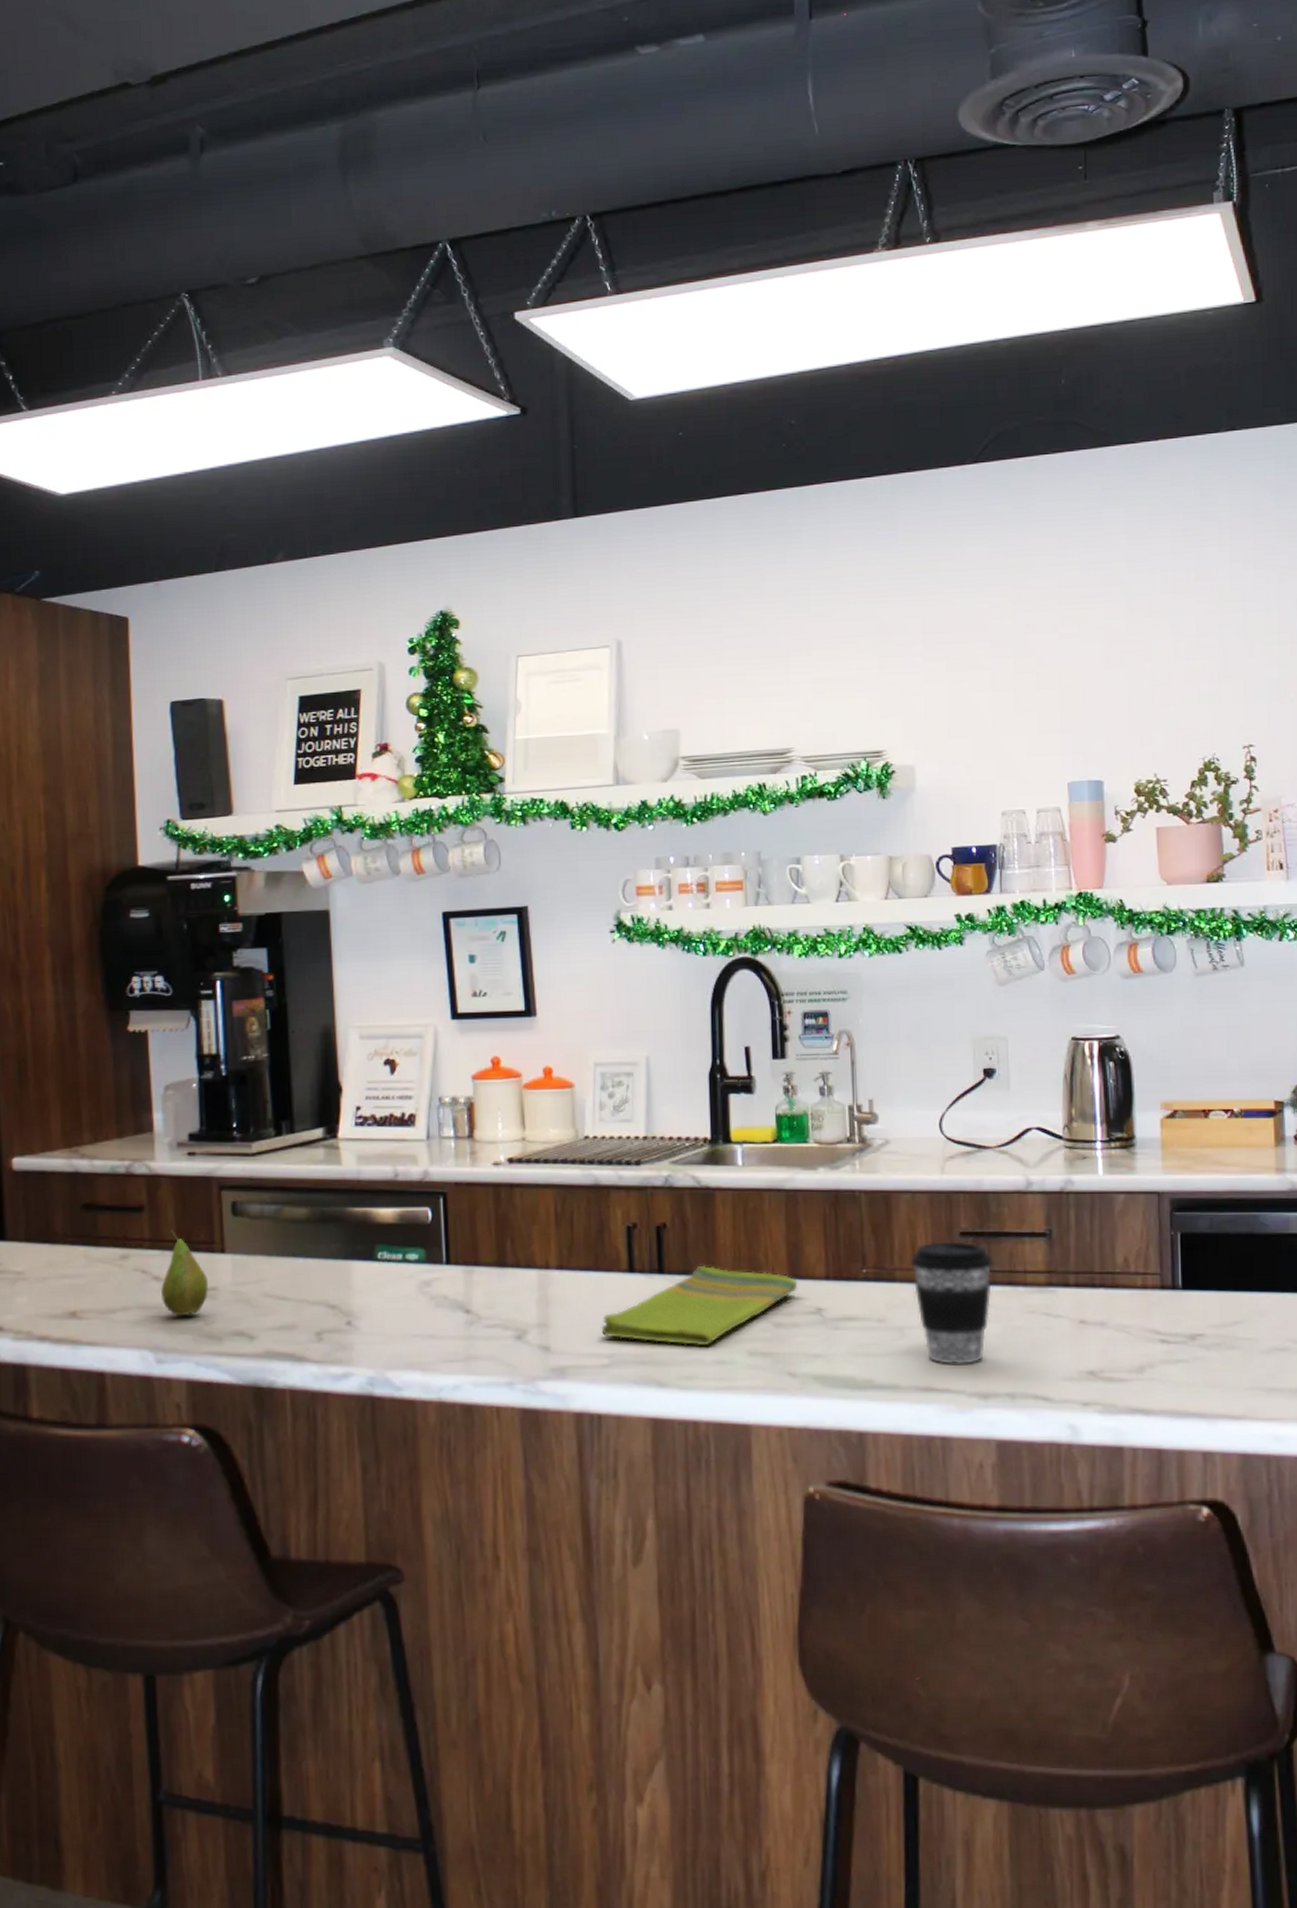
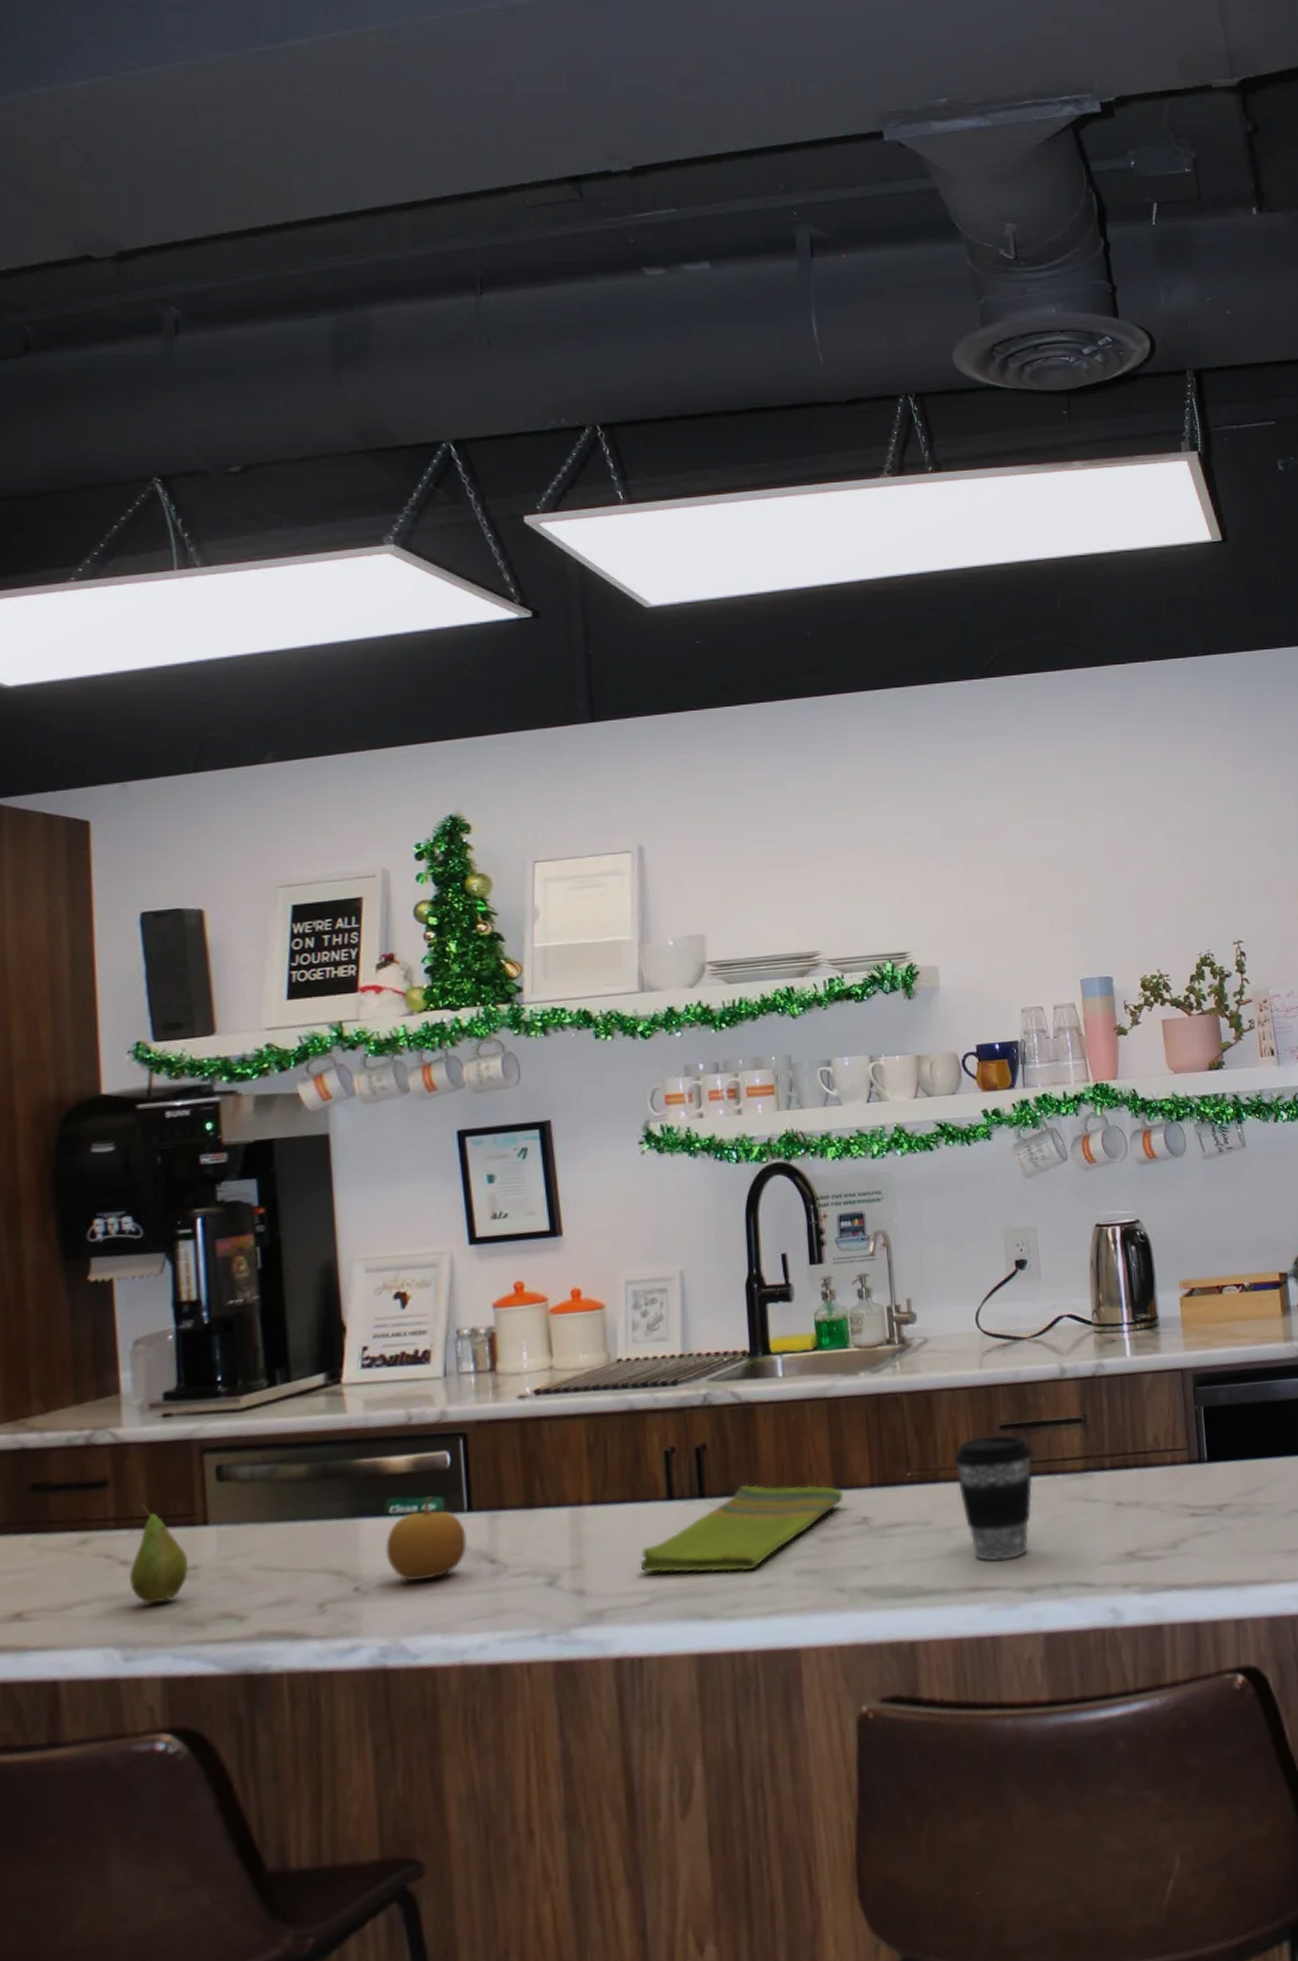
fruit: none [373,1247,445,1322] -> present [385,1496,467,1582]

